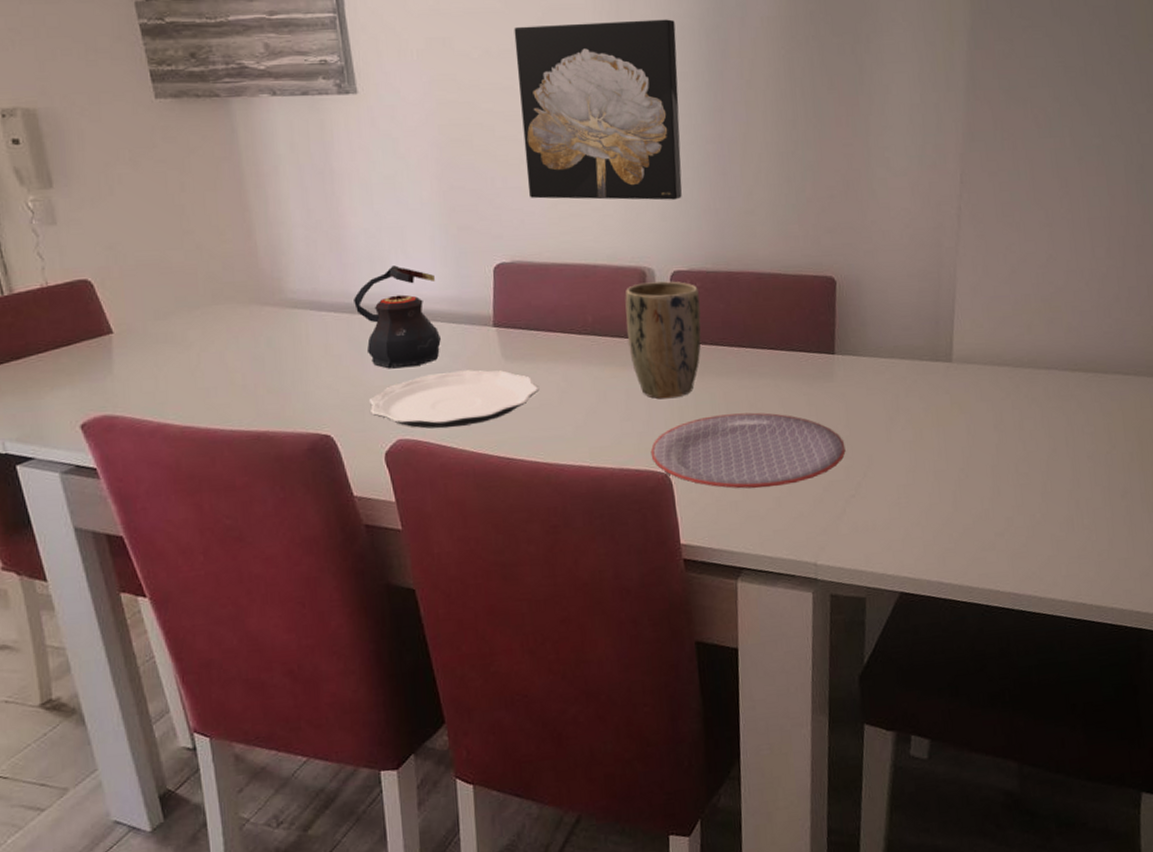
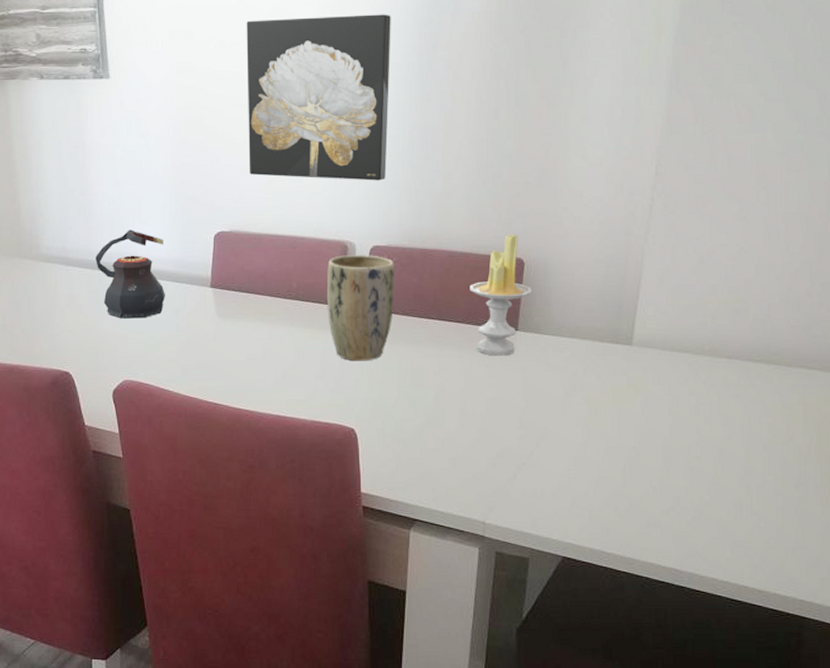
plate: present [368,370,538,429] -> none [102,324,245,374]
plate: present [650,412,846,489] -> none [340,379,521,449]
candle: none [781,251,846,383] -> present [470,234,531,356]

